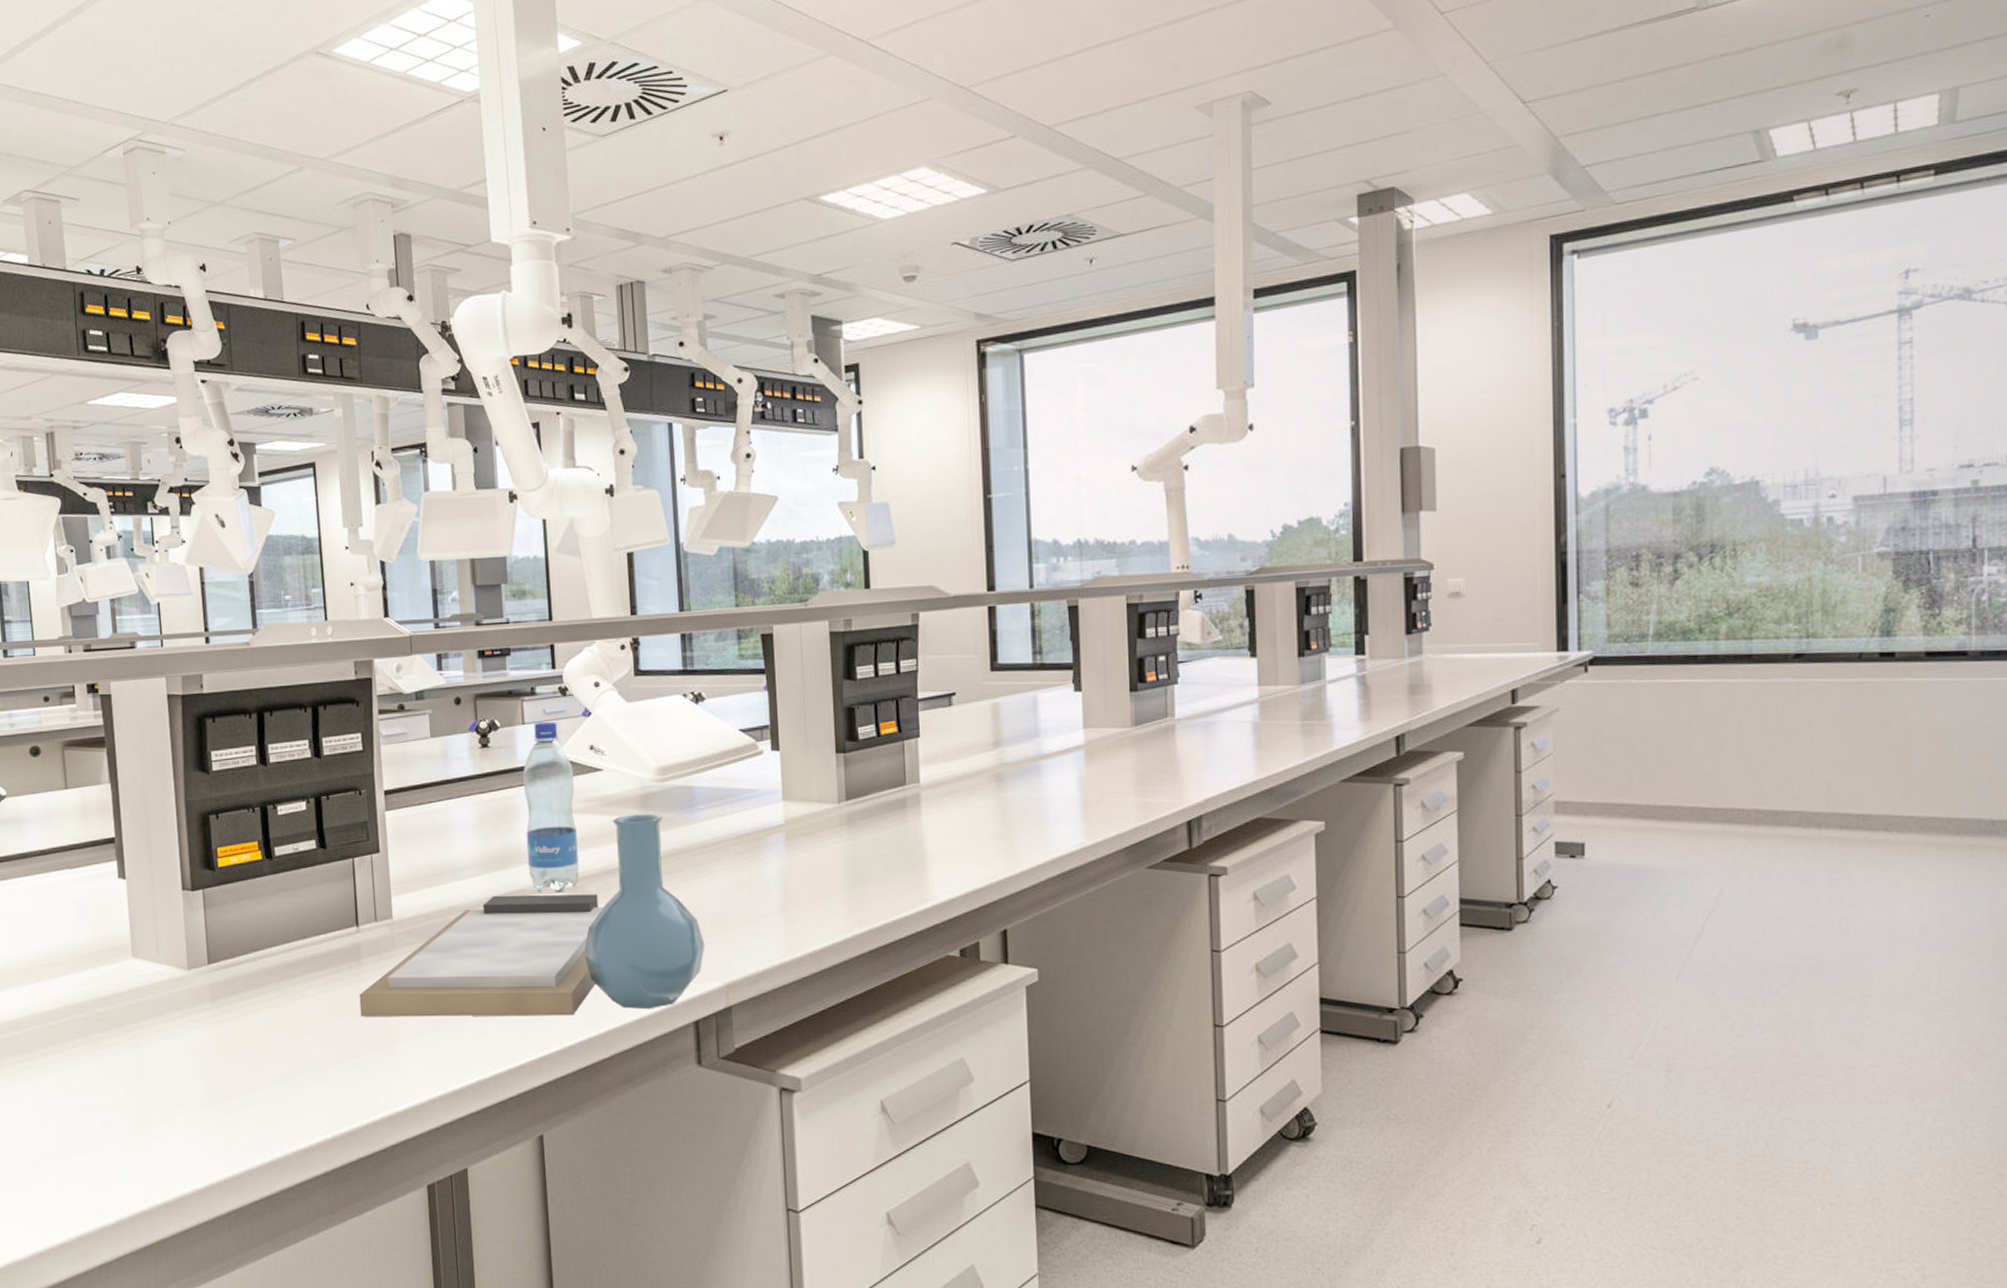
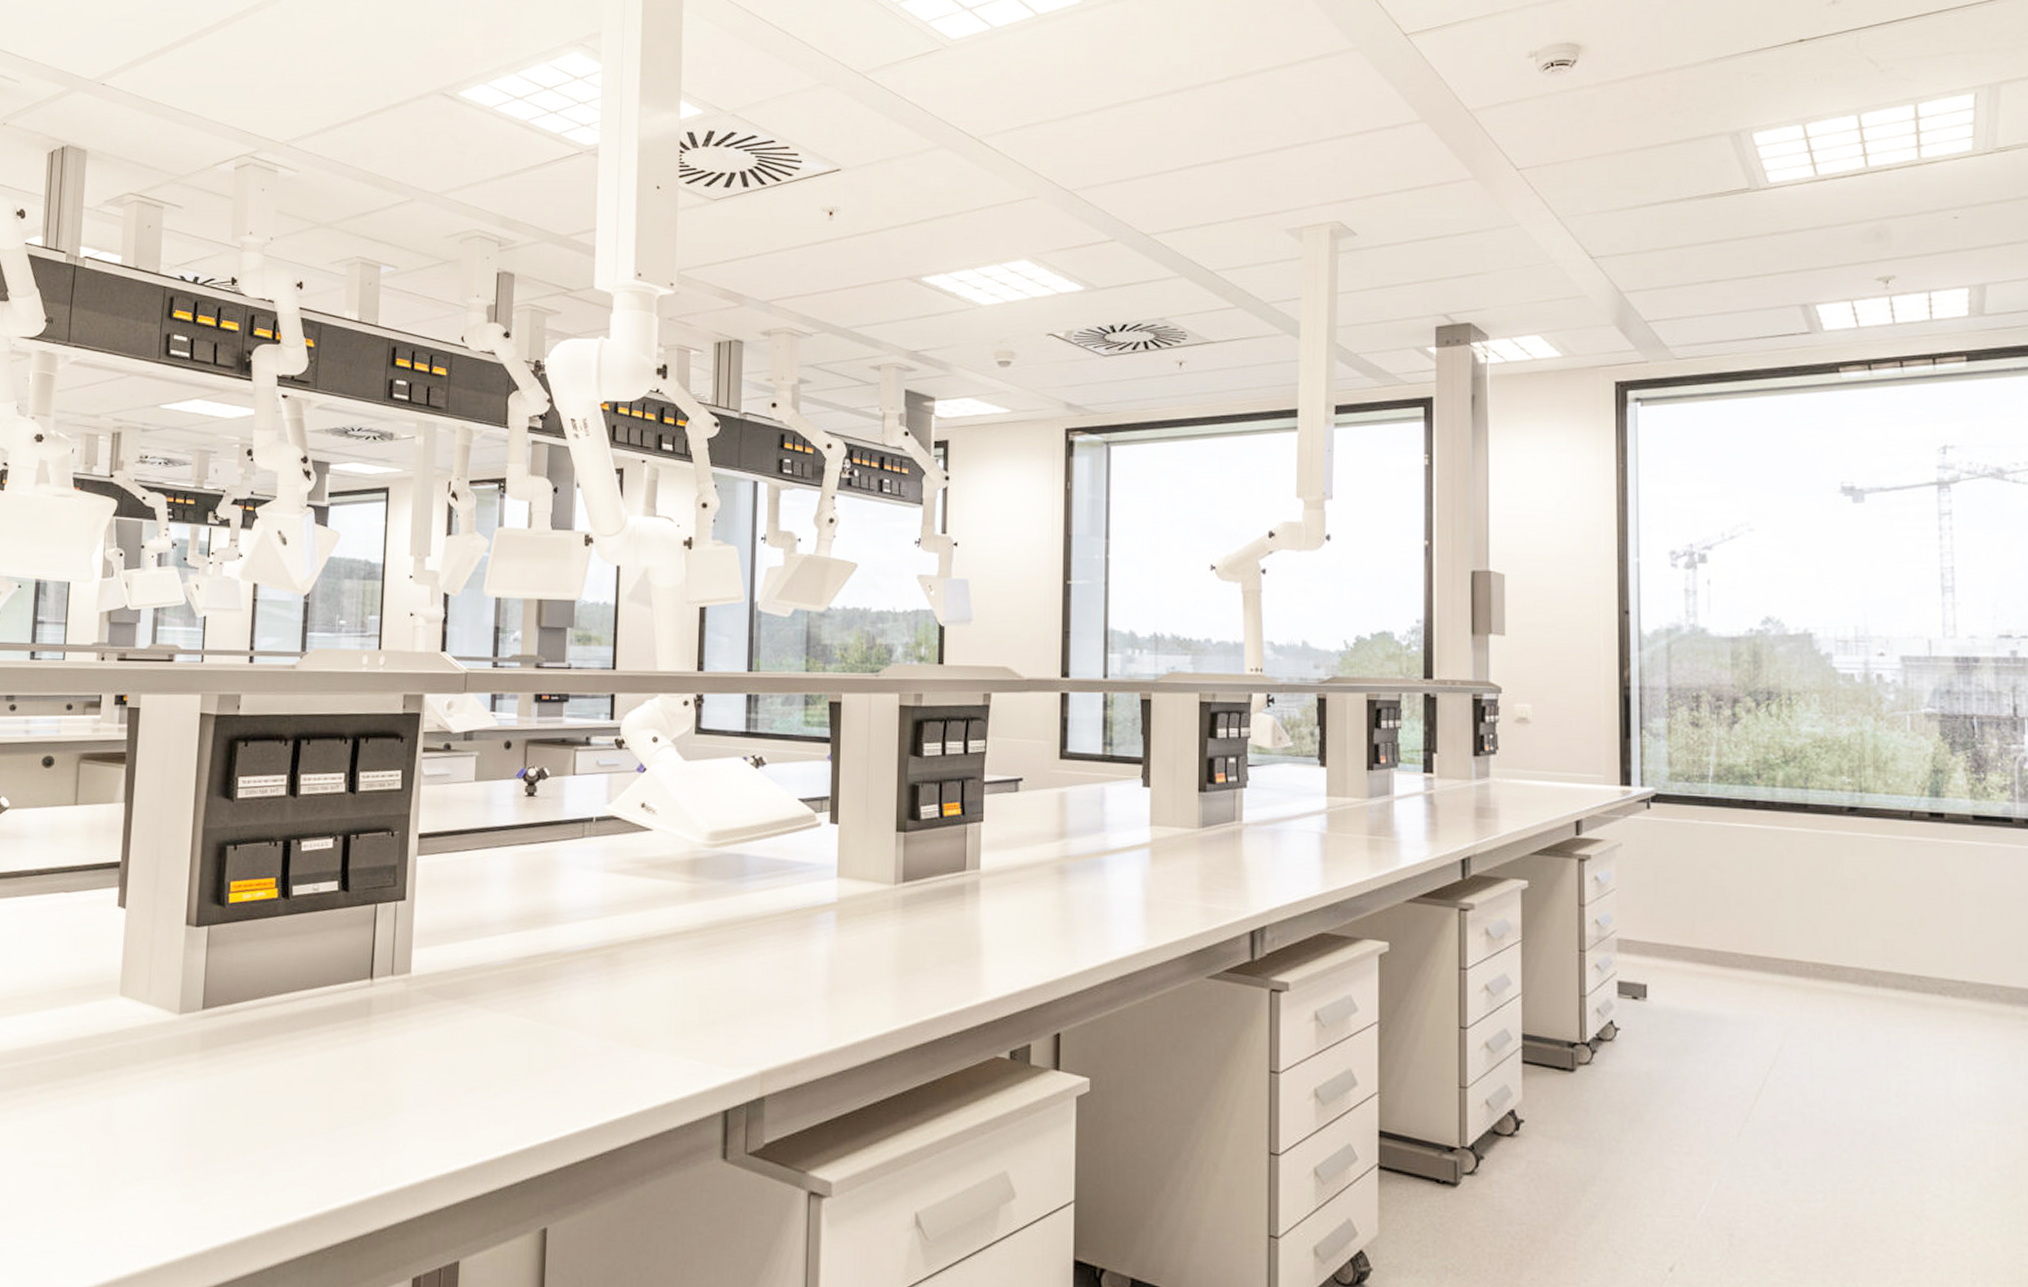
clipboard: present [359,894,604,1017] -> none [362,956,638,1095]
bottle: present [523,721,579,892] -> none [562,773,621,958]
flask: present [584,814,705,1010] -> none [612,879,743,1094]

